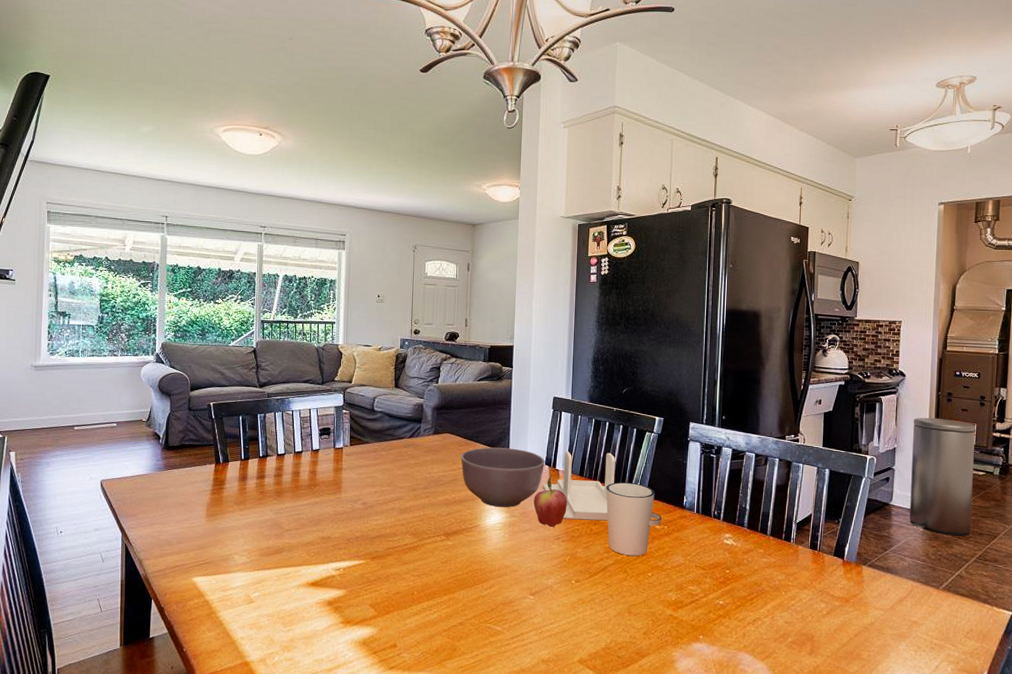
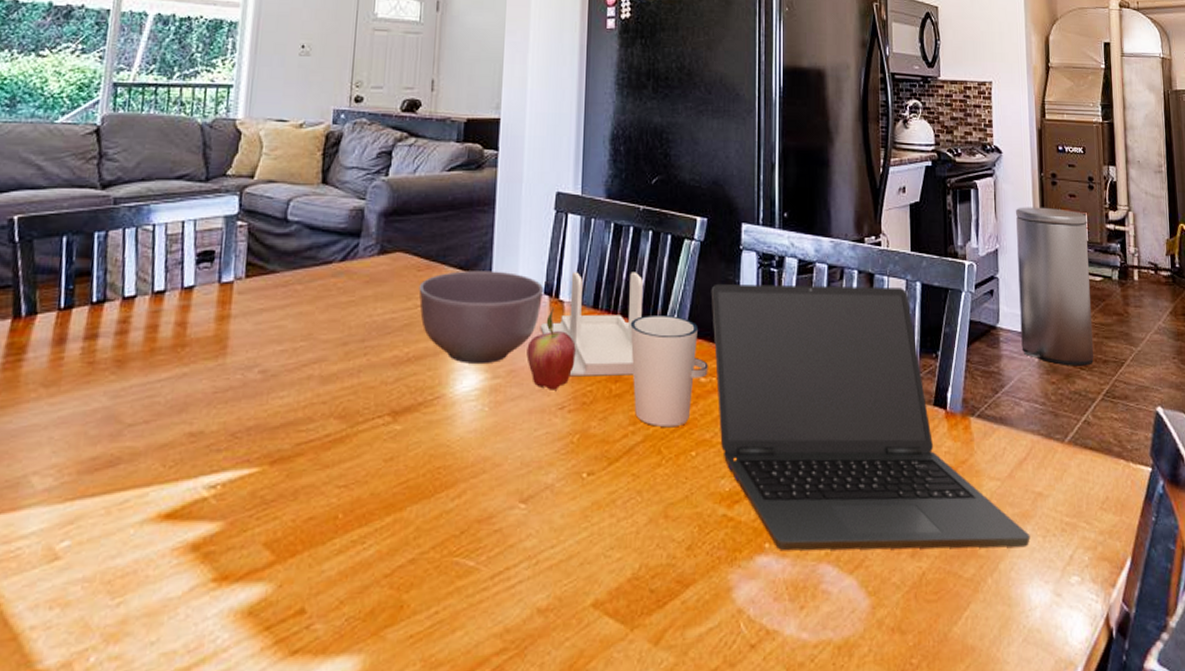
laptop: none [665,463,905,657] -> present [711,283,1030,551]

